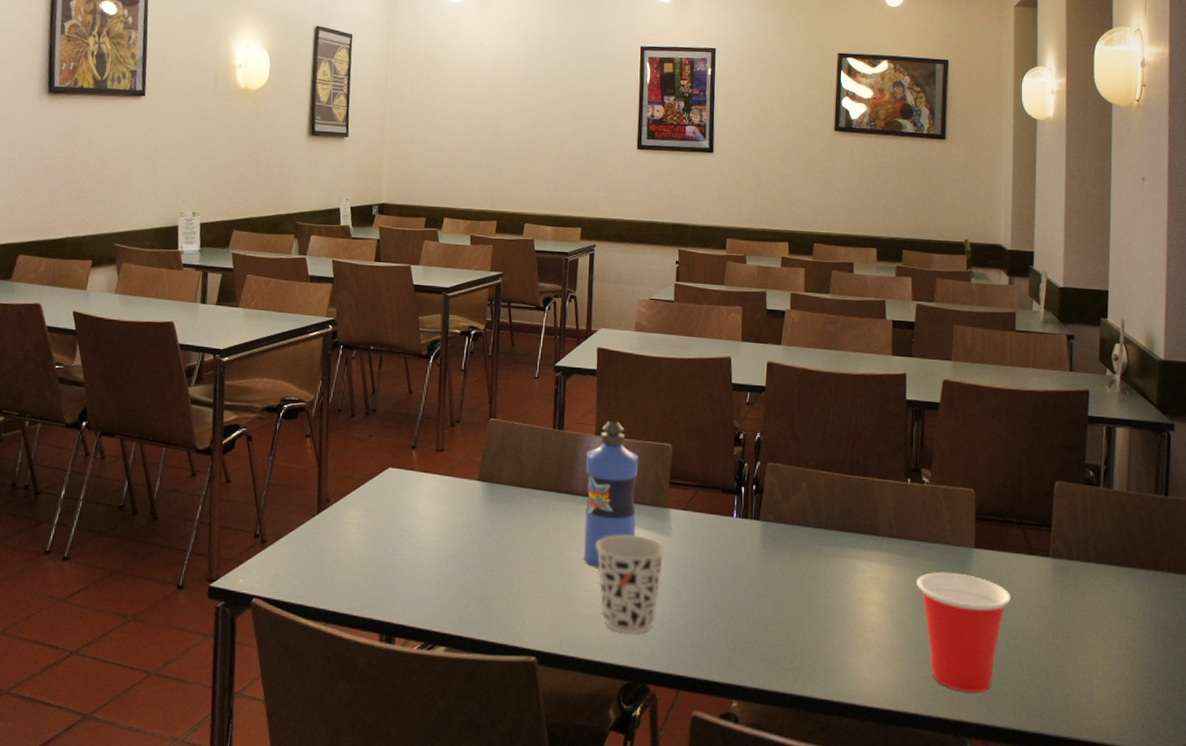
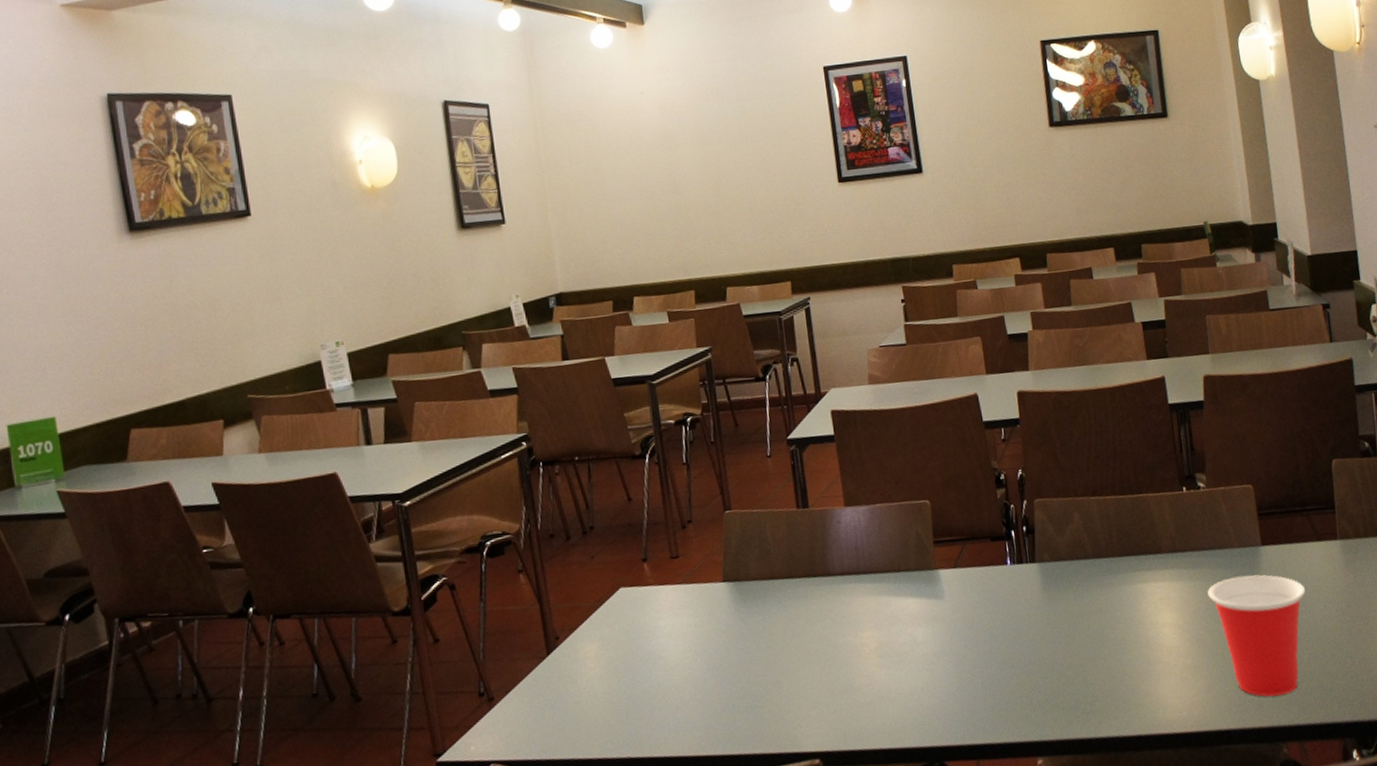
water bottle: present [583,421,638,568] -> none [837,486,906,650]
cup: present [596,534,665,635] -> none [864,605,942,714]

